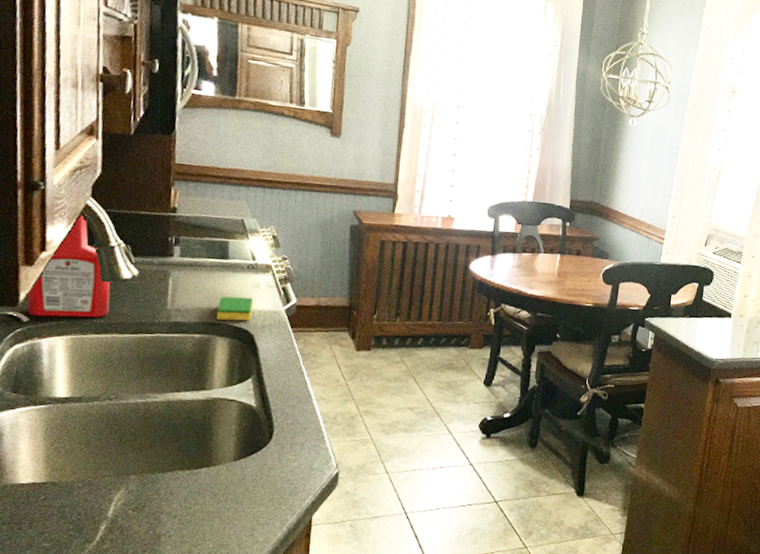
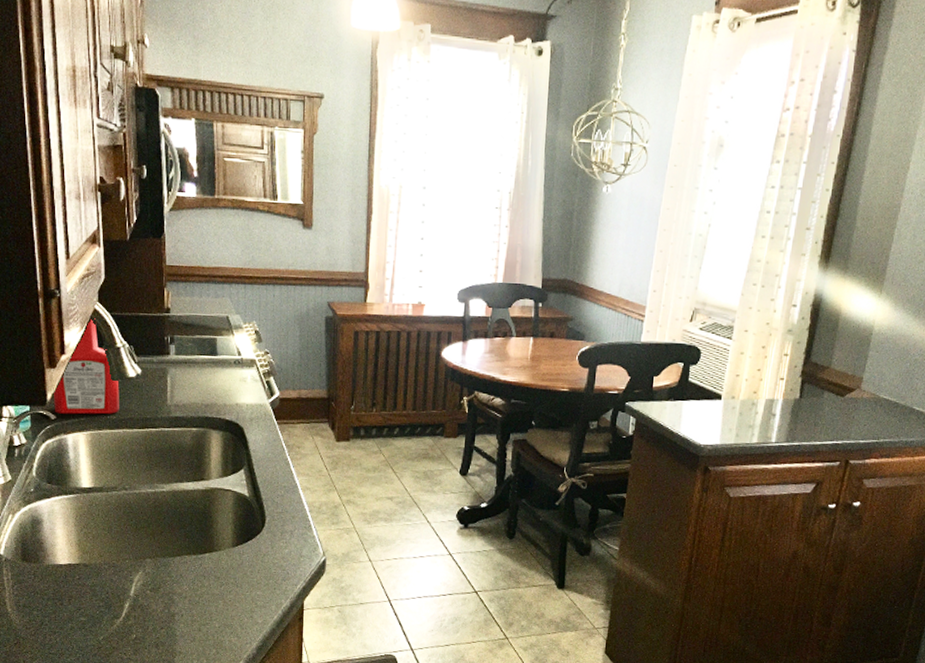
dish sponge: present [216,296,253,321] -> none [209,391,241,415]

